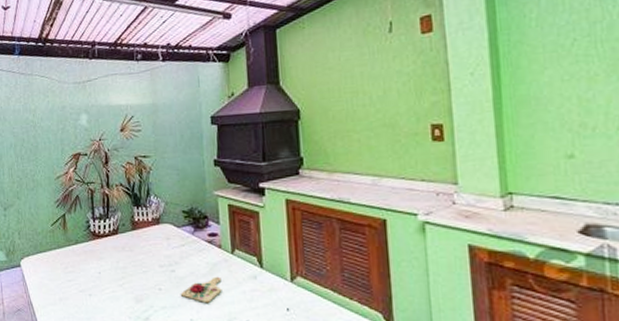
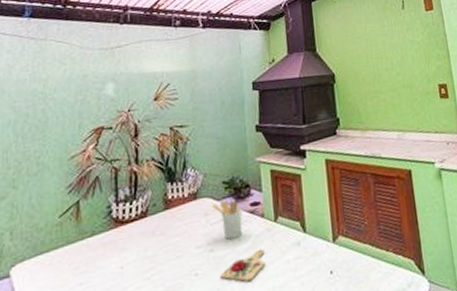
utensil holder: none [172,229,201,263] -> present [211,201,243,240]

